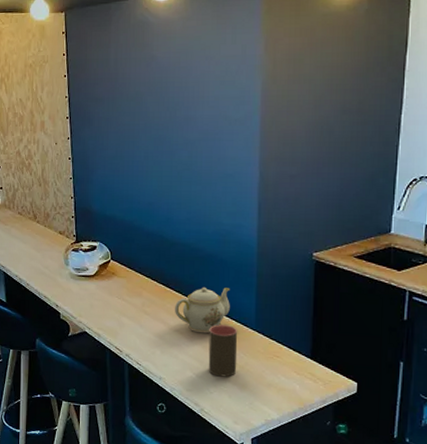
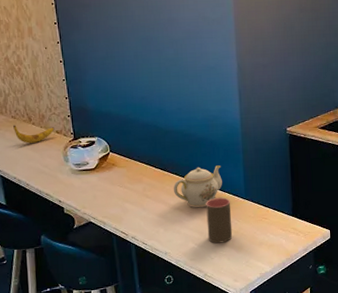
banana: none [19,221,58,242] -> present [13,125,55,143]

